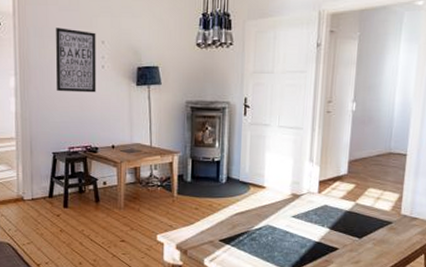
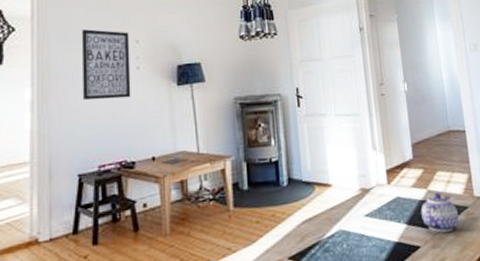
teapot: none [345,207,381,240] -> present [421,193,459,233]

